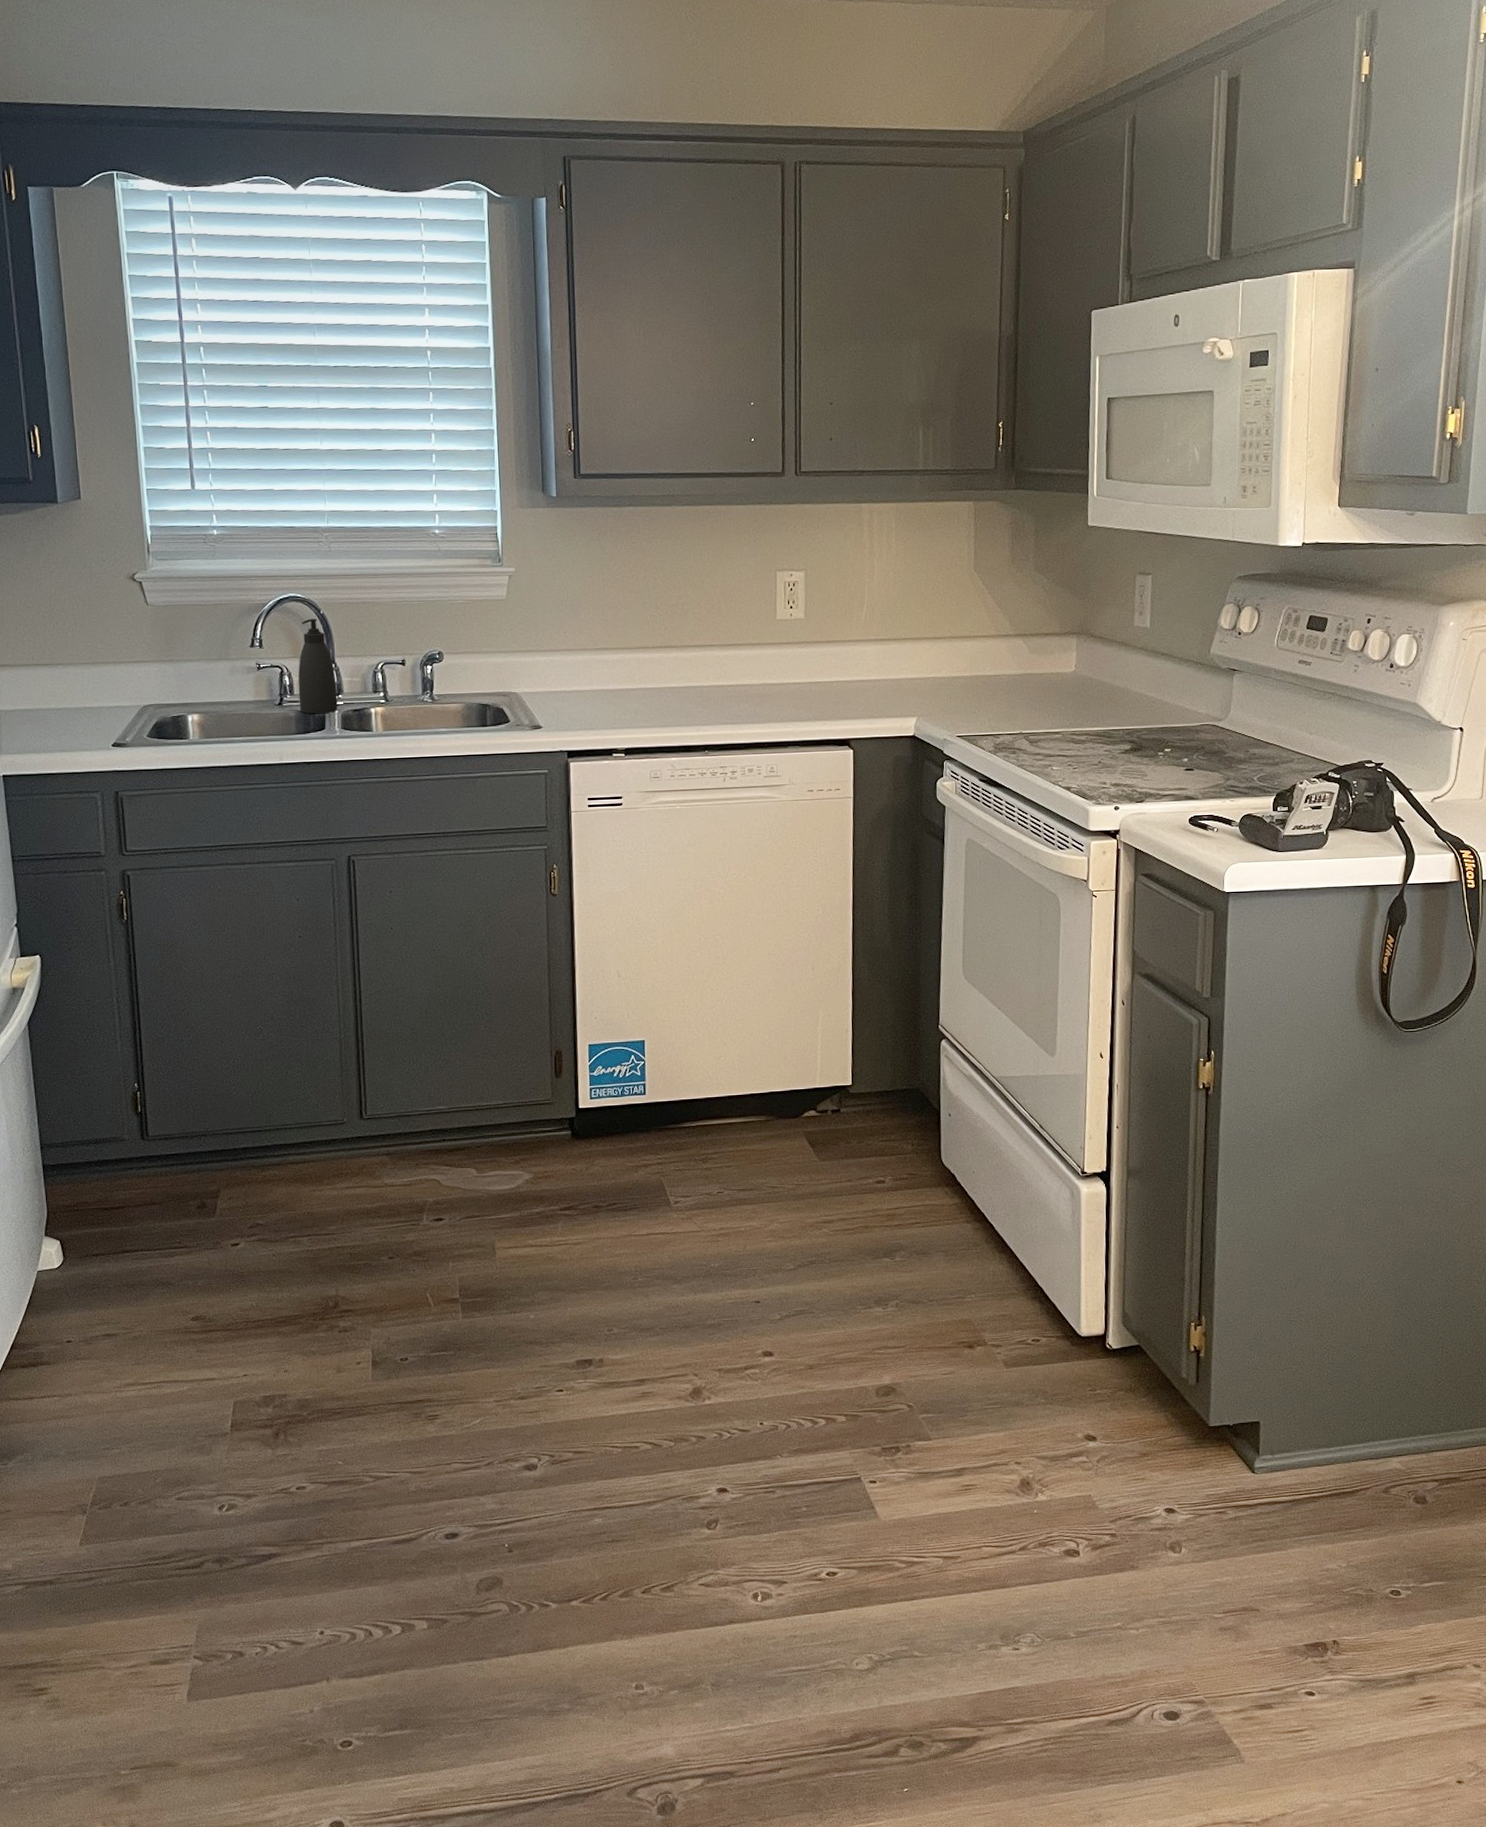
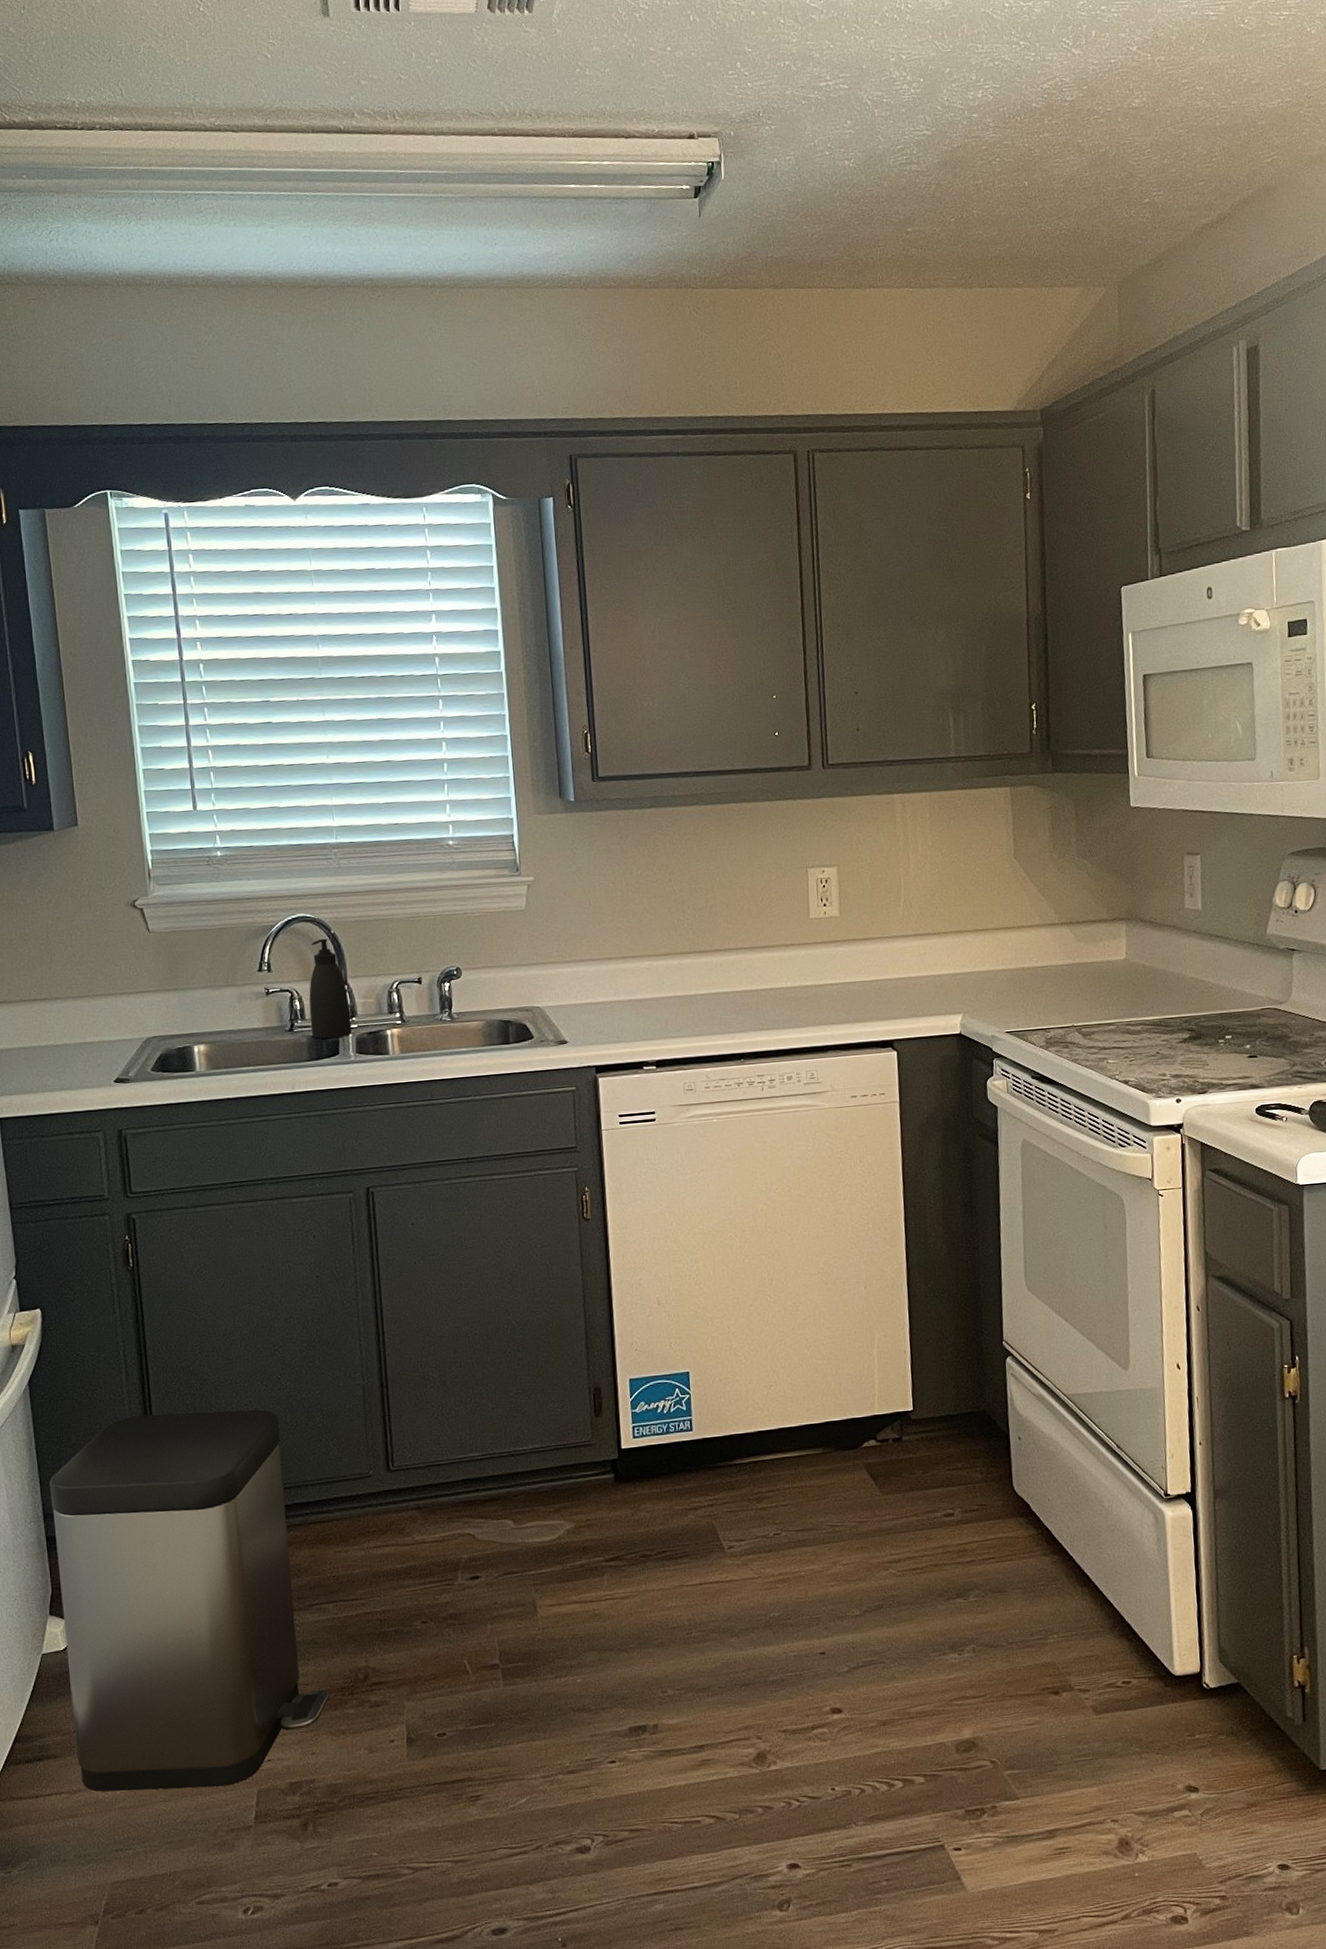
pedal bin: none [46,1057,302,1397] -> present [49,1409,330,1792]

